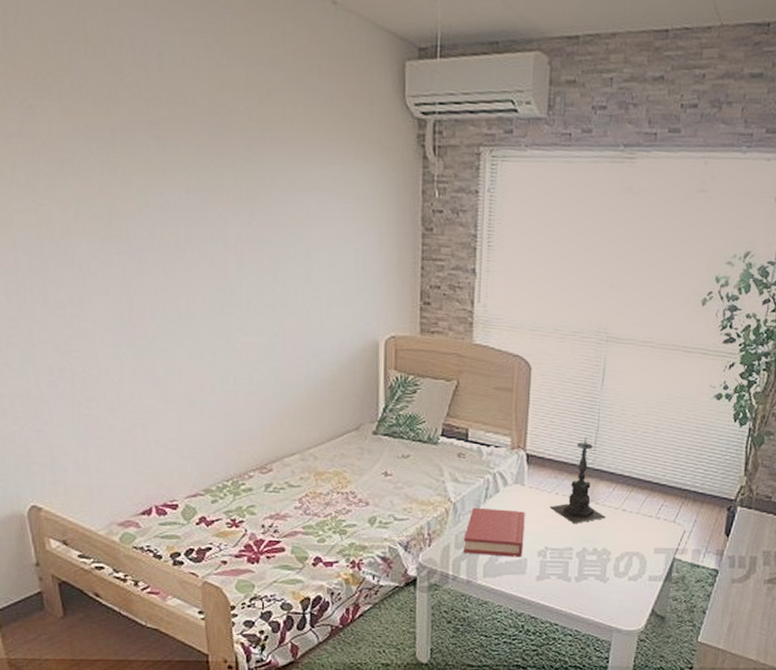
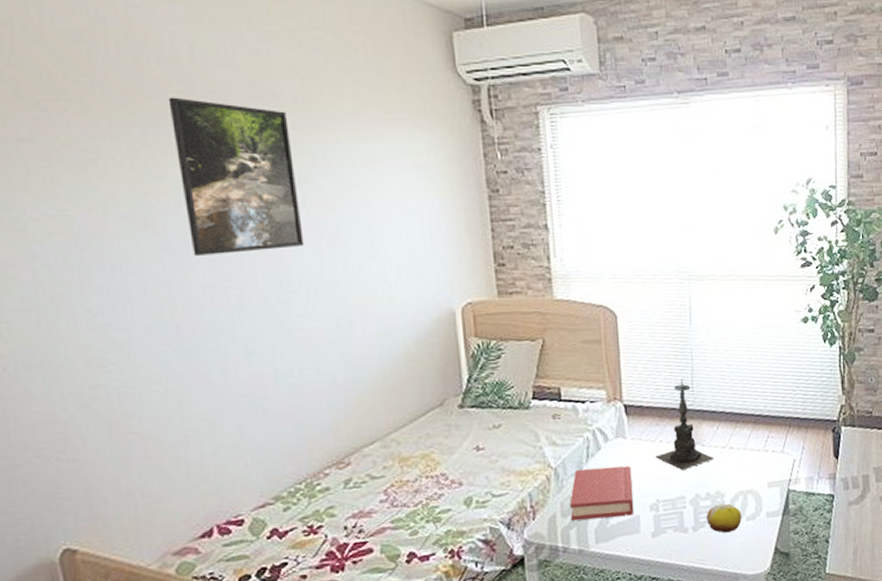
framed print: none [137,105,248,263] -> present [168,97,304,256]
fruit: none [589,561,624,588] -> present [706,503,742,533]

